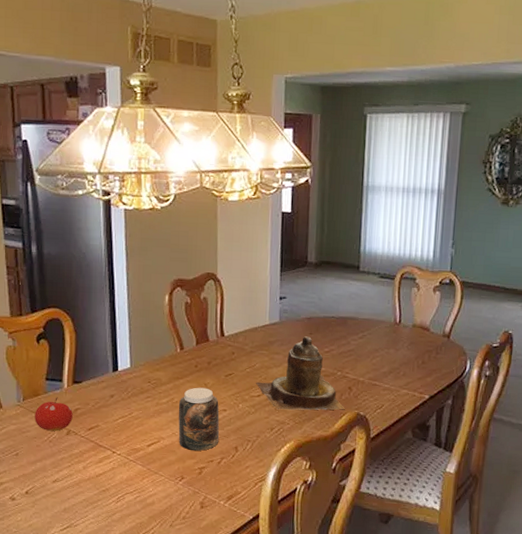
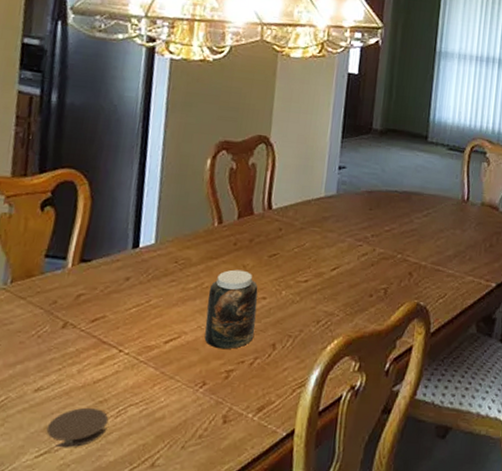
fruit: present [35,397,73,431] -> none [22,279,75,323]
coaster: none [66,494,111,524] -> present [46,407,109,448]
teapot: present [255,336,345,411] -> none [303,212,404,300]

